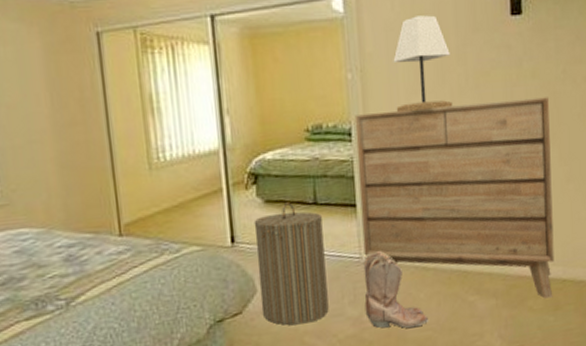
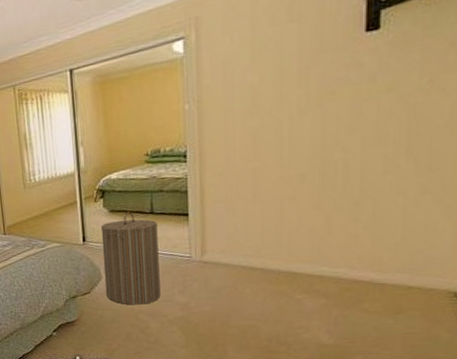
dresser: present [354,97,554,299] -> none [190,109,408,303]
boots: present [363,251,429,329] -> none [193,252,254,317]
lamp: present [393,15,453,112] -> none [230,43,291,135]

